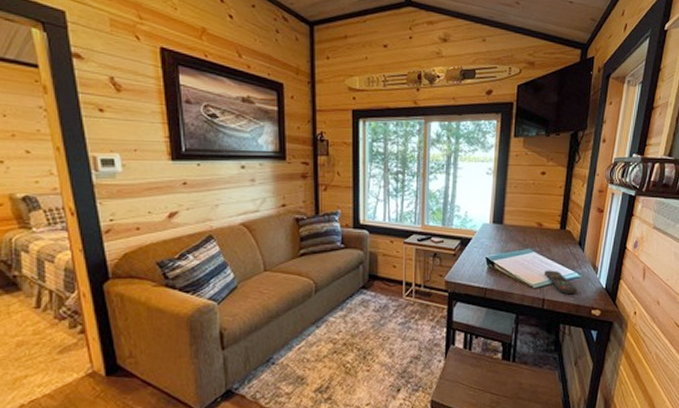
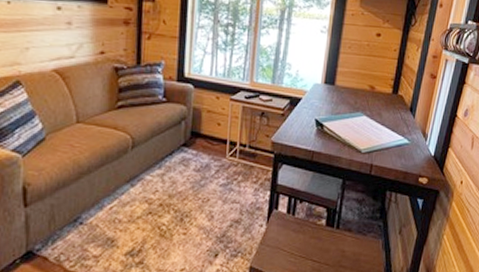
remote control: present [545,270,577,295] -> none [374,135,406,161]

